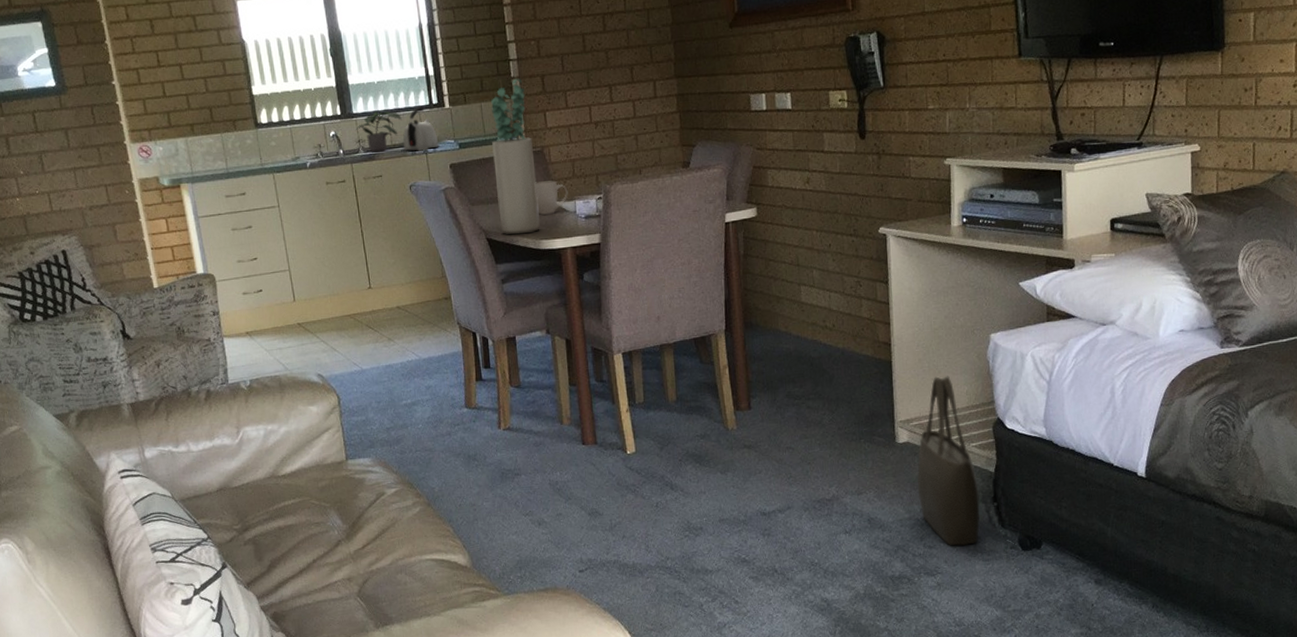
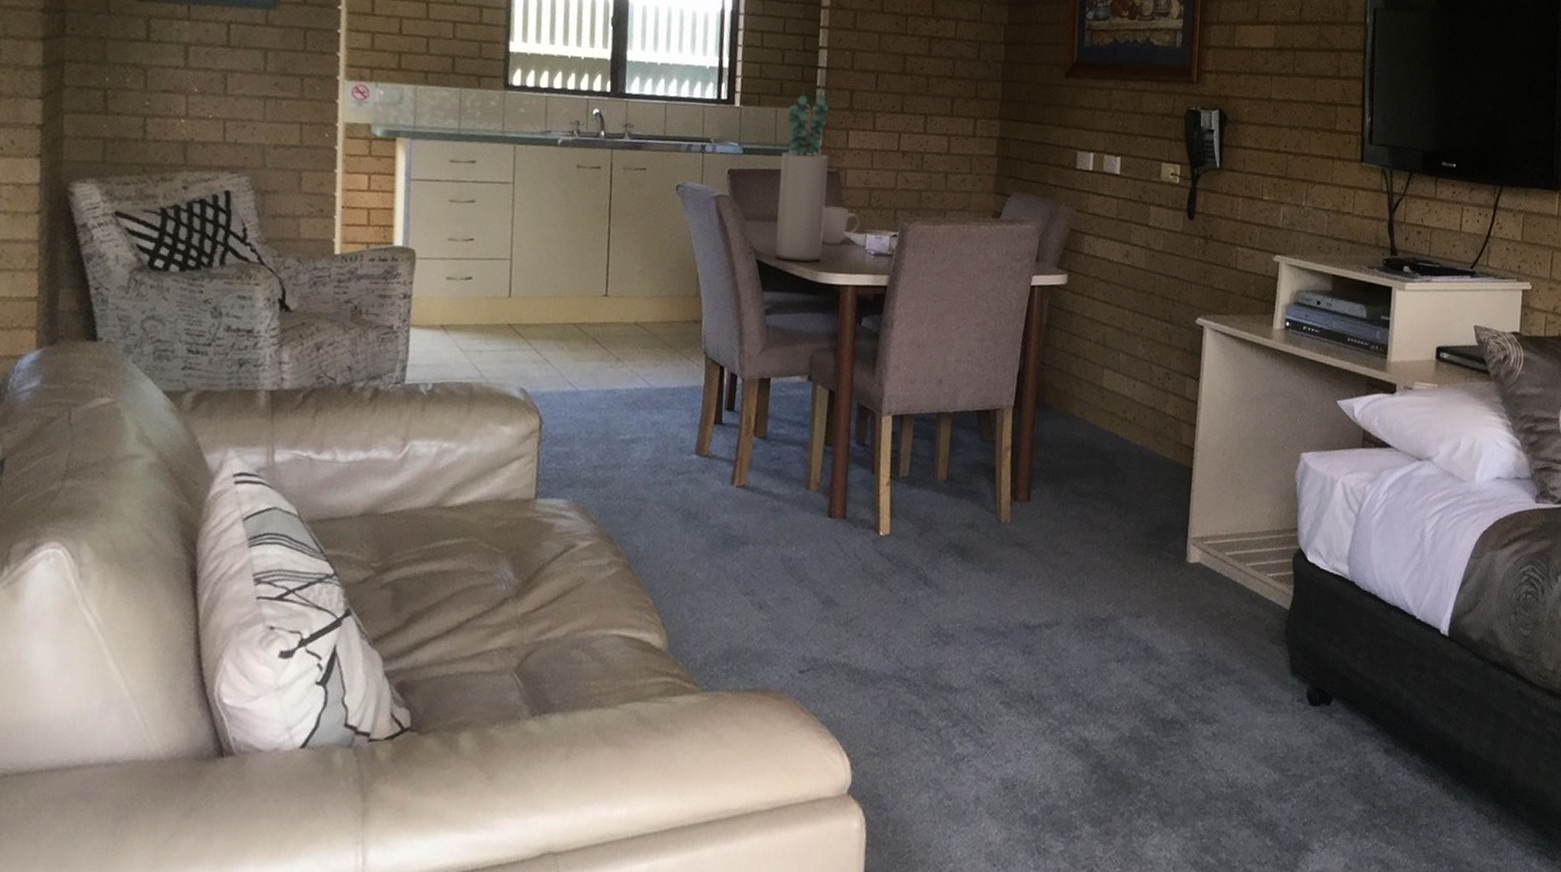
potted plant: present [356,112,402,153] -> none [625,96,682,142]
kettle: present [402,106,439,151] -> none [677,99,721,149]
shopping bag: present [916,376,980,546] -> none [1203,492,1271,693]

